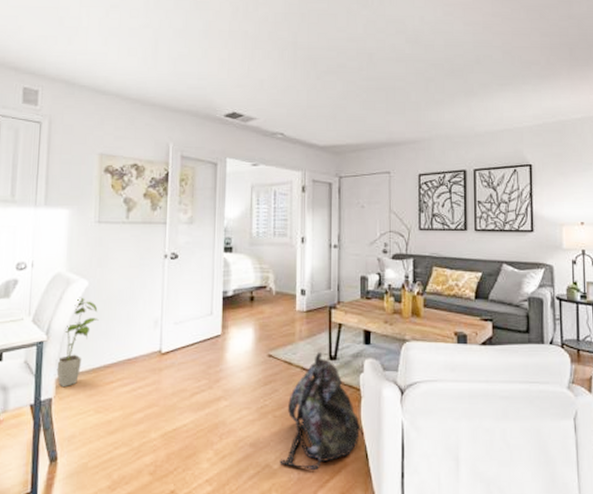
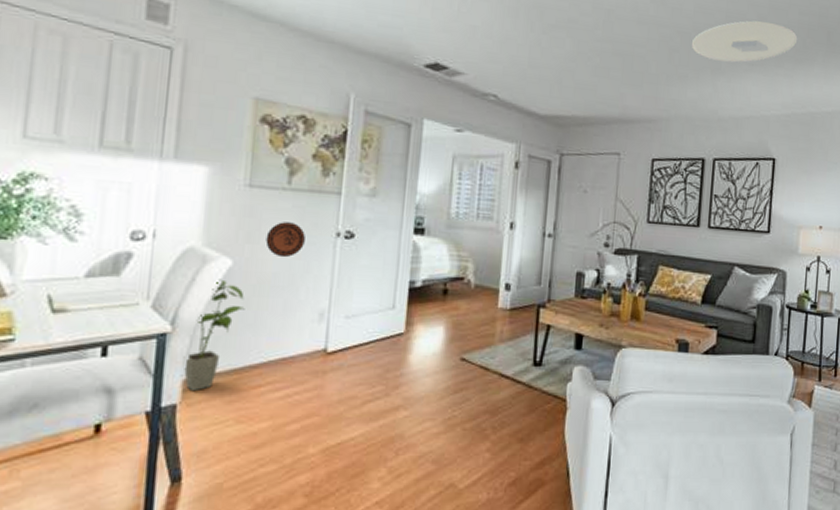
decorative plate: none [112,249,141,277] -> present [265,222,305,258]
backpack: present [279,352,364,470] -> none [466,357,567,489]
ceiling light: none [445,46,542,85] -> present [692,20,798,63]

